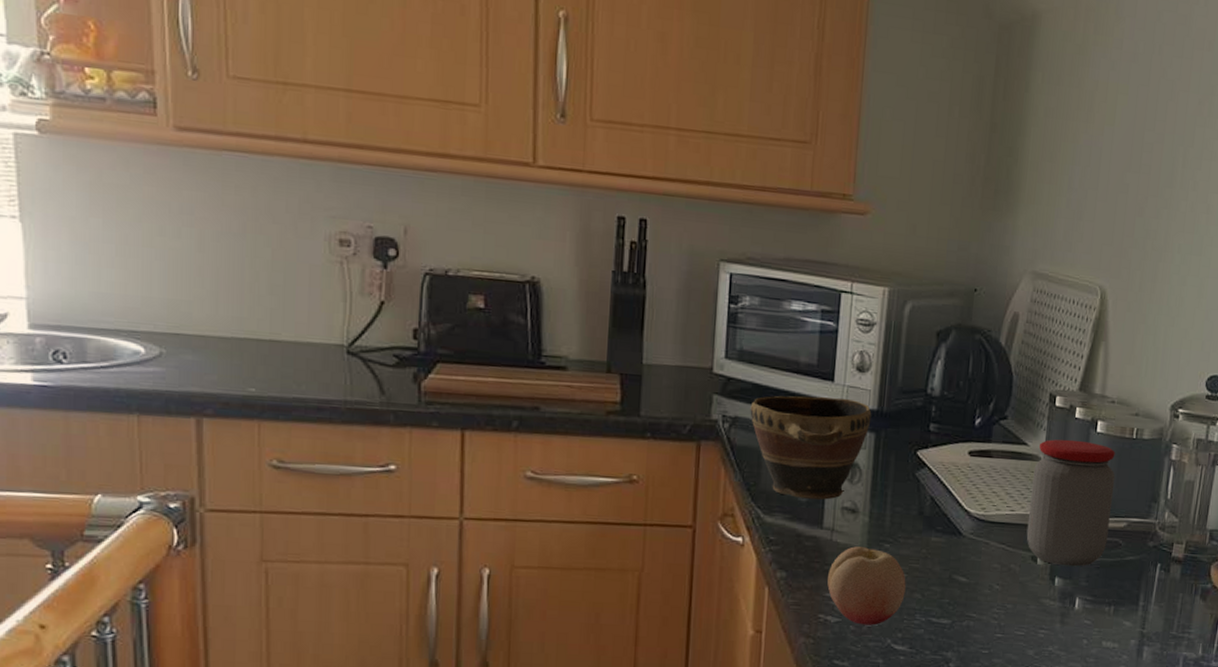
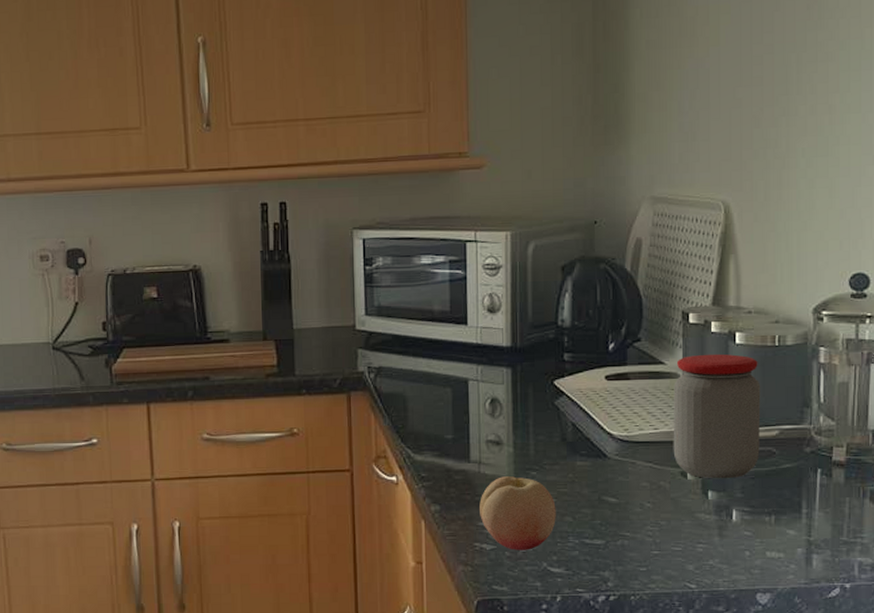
bowl: present [750,395,872,500] -> none [392,339,506,436]

